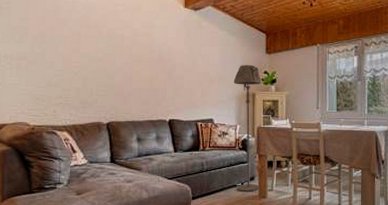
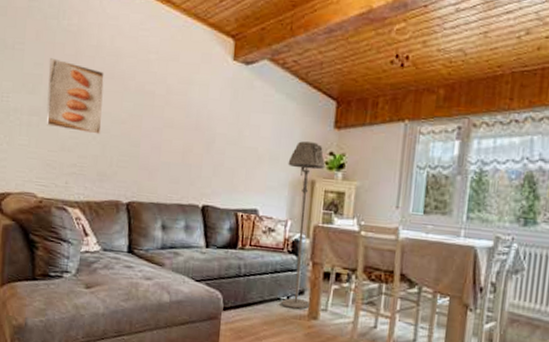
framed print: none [33,14,81,71] -> present [46,58,104,135]

